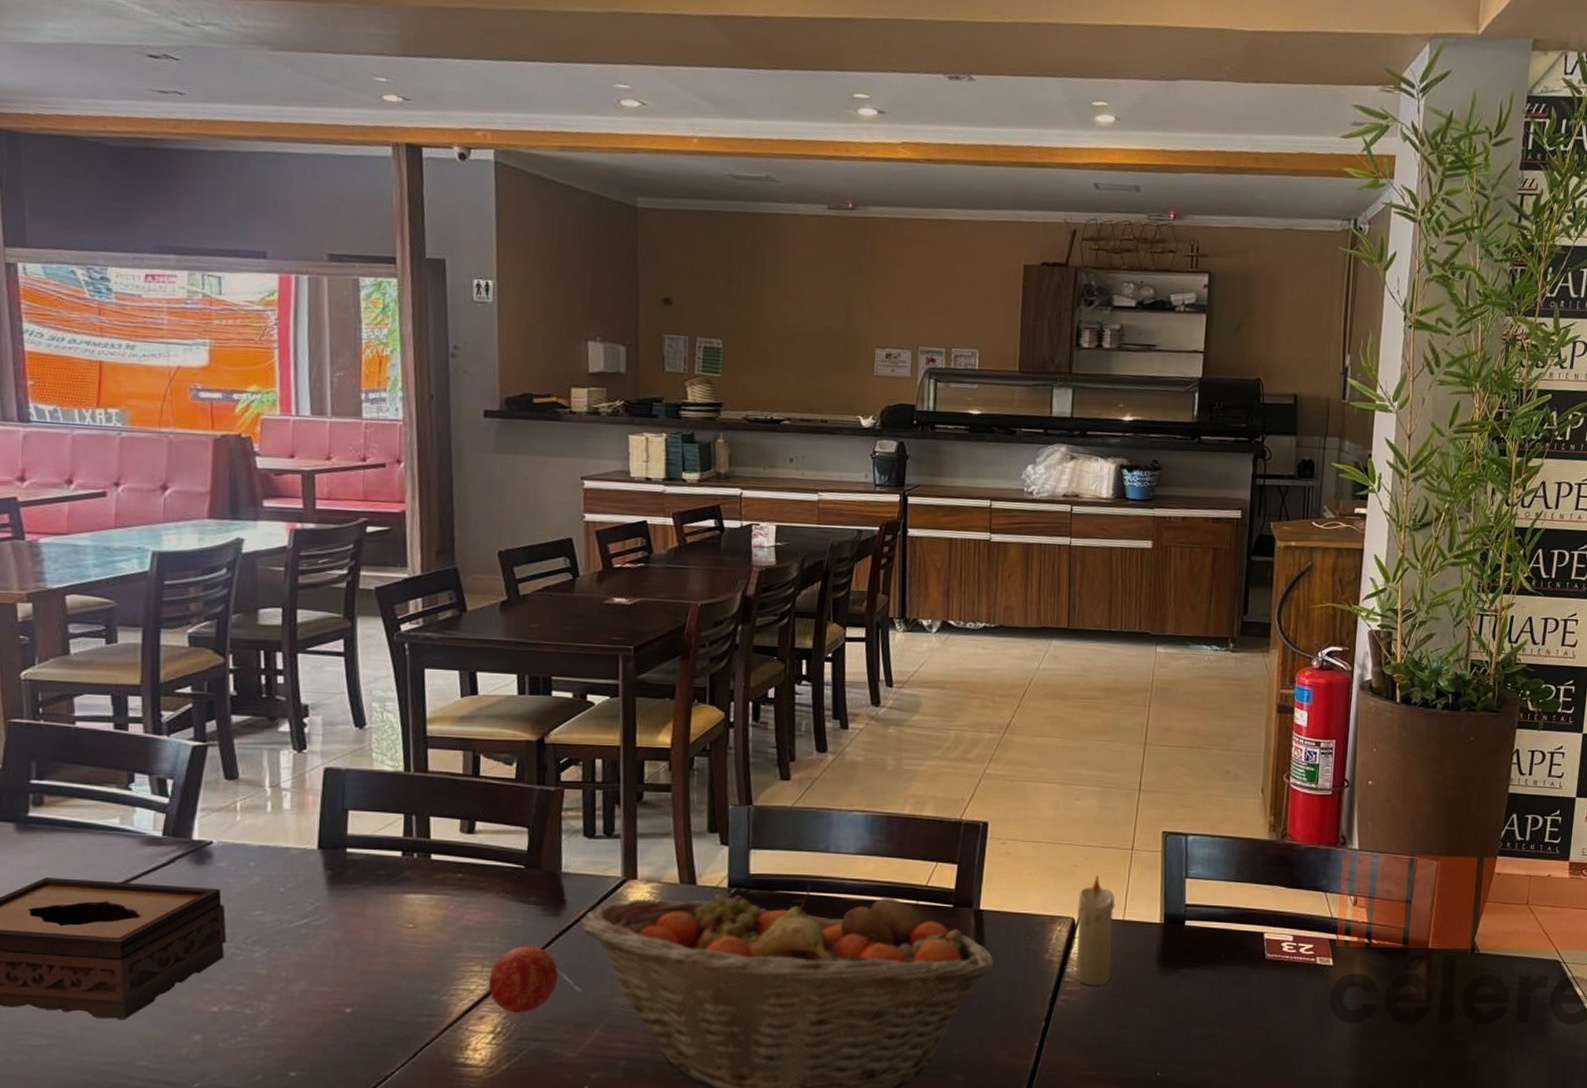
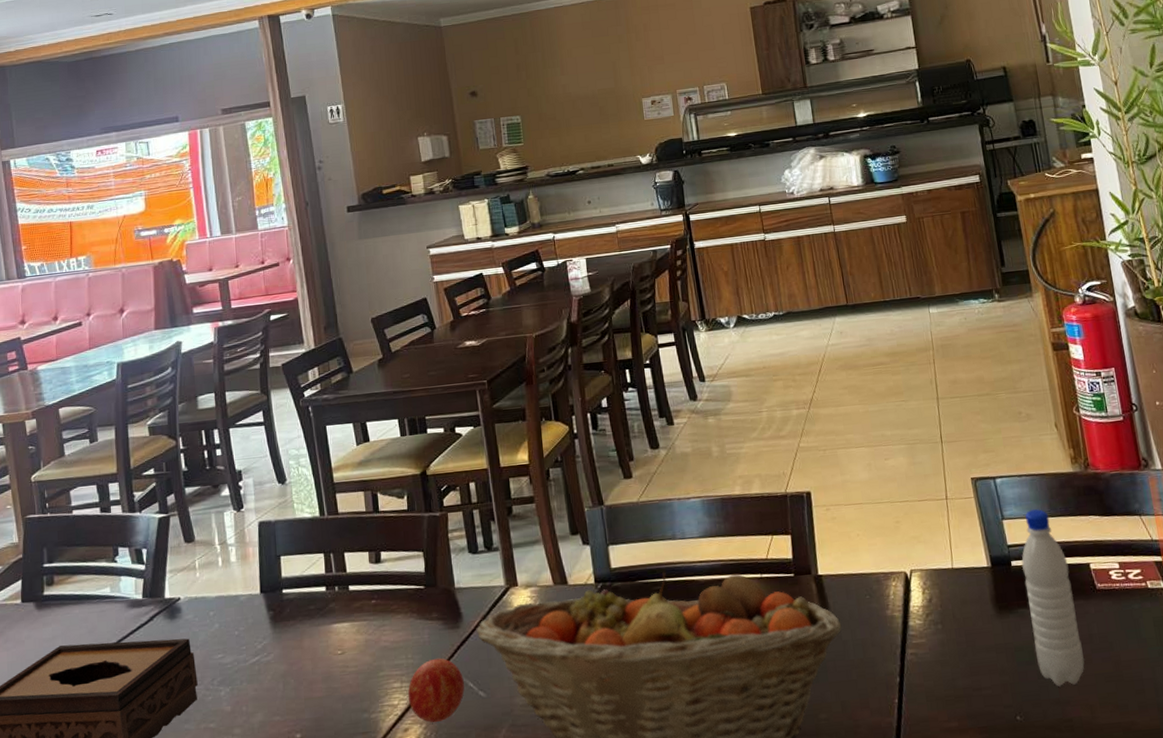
candle: present [1075,875,1115,986] -> none [906,528,952,637]
water bottle: none [1189,872,1243,1048] -> present [1021,509,1085,687]

